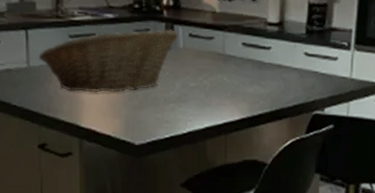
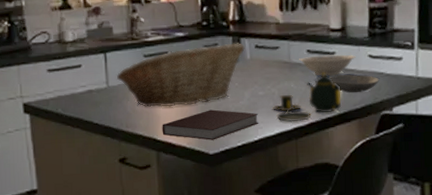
notebook: none [86,98,189,130] -> present [162,109,259,140]
teapot: none [204,68,274,117] -> present [273,73,342,122]
bowl: none [234,49,292,71] -> present [299,54,356,76]
bowl: none [264,70,313,91] -> present [329,74,379,93]

